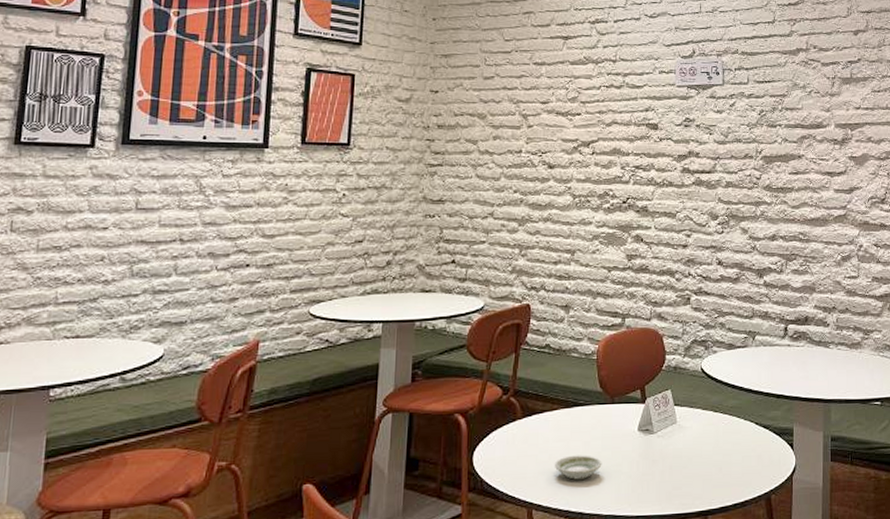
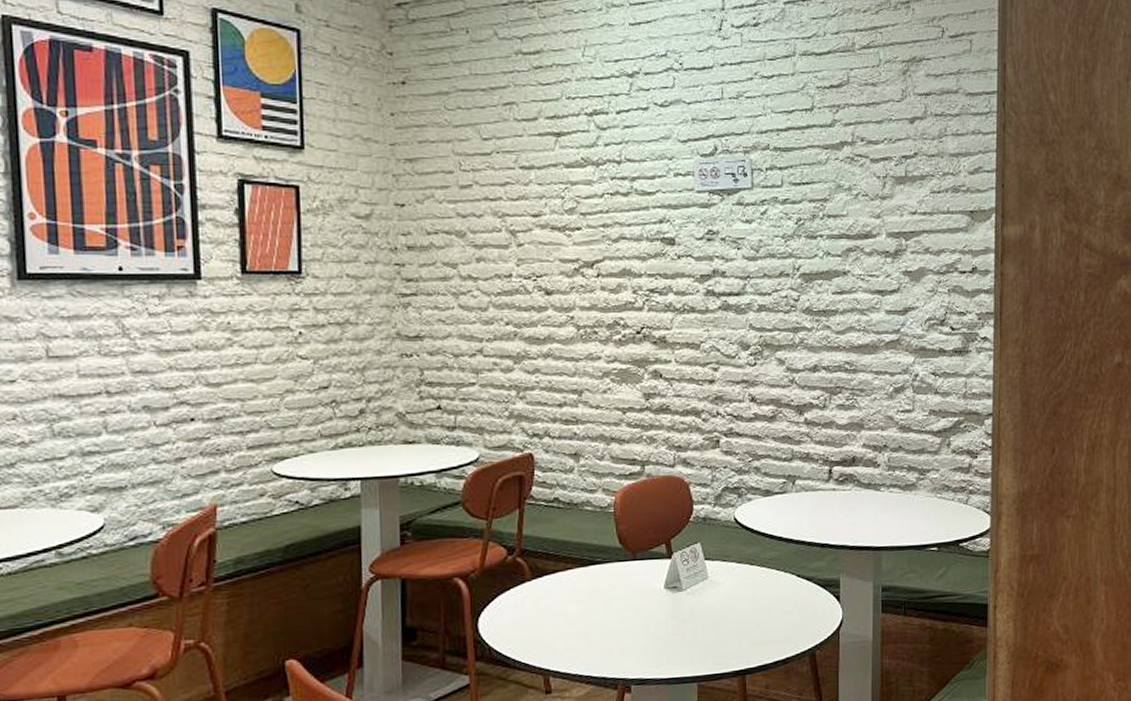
saucer: present [554,455,602,480] -> none [571,616,625,644]

